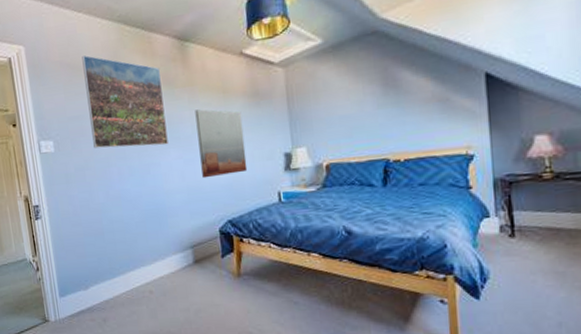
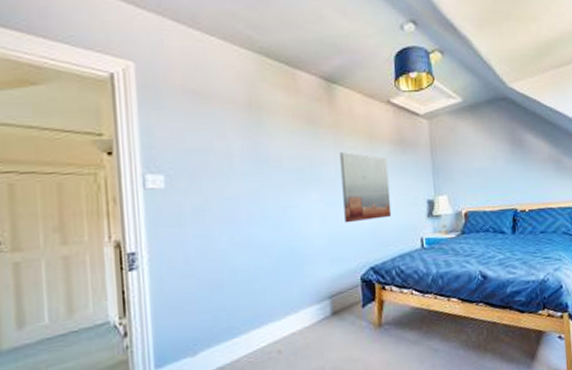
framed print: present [82,55,168,149] -> none [211,82,309,187]

